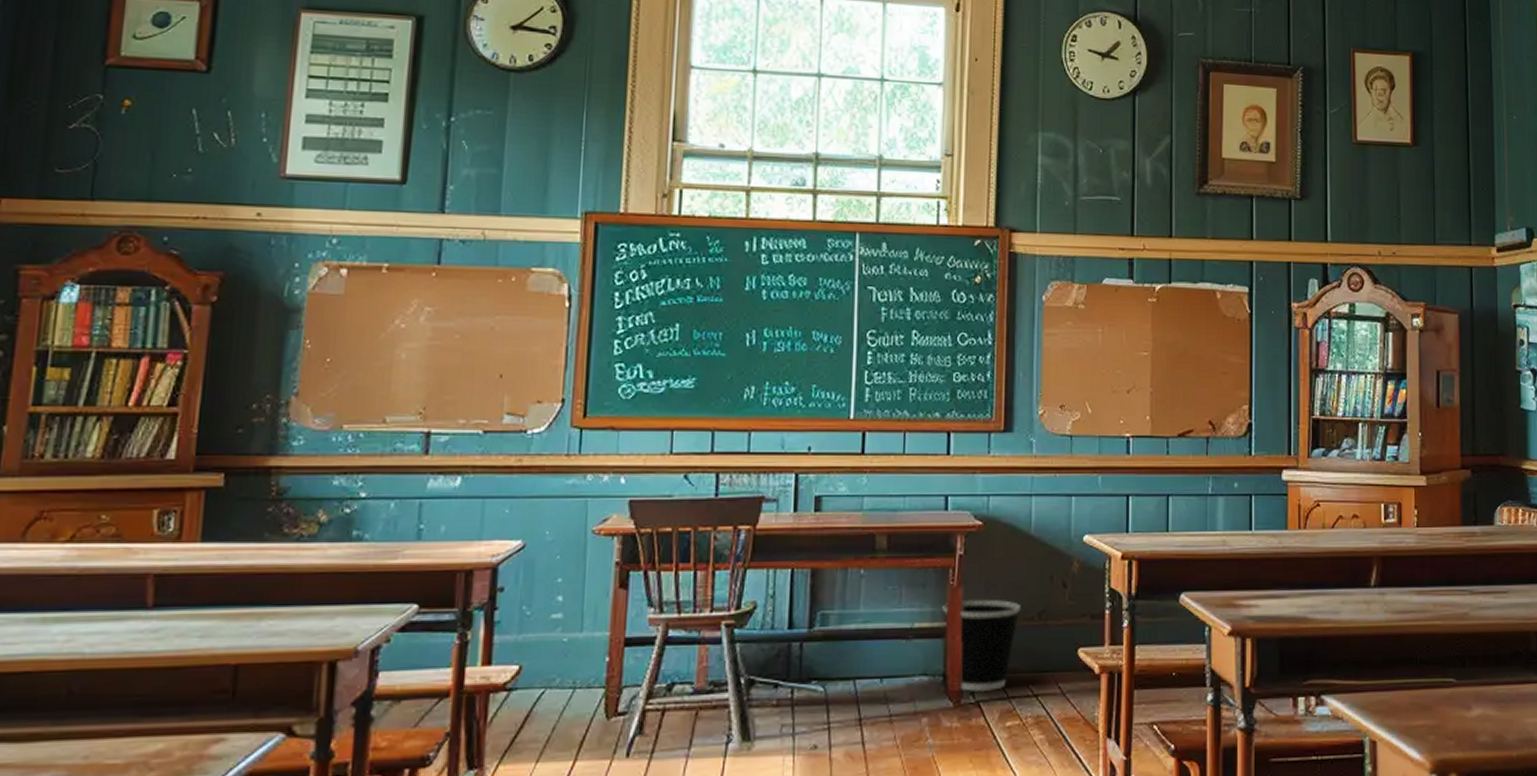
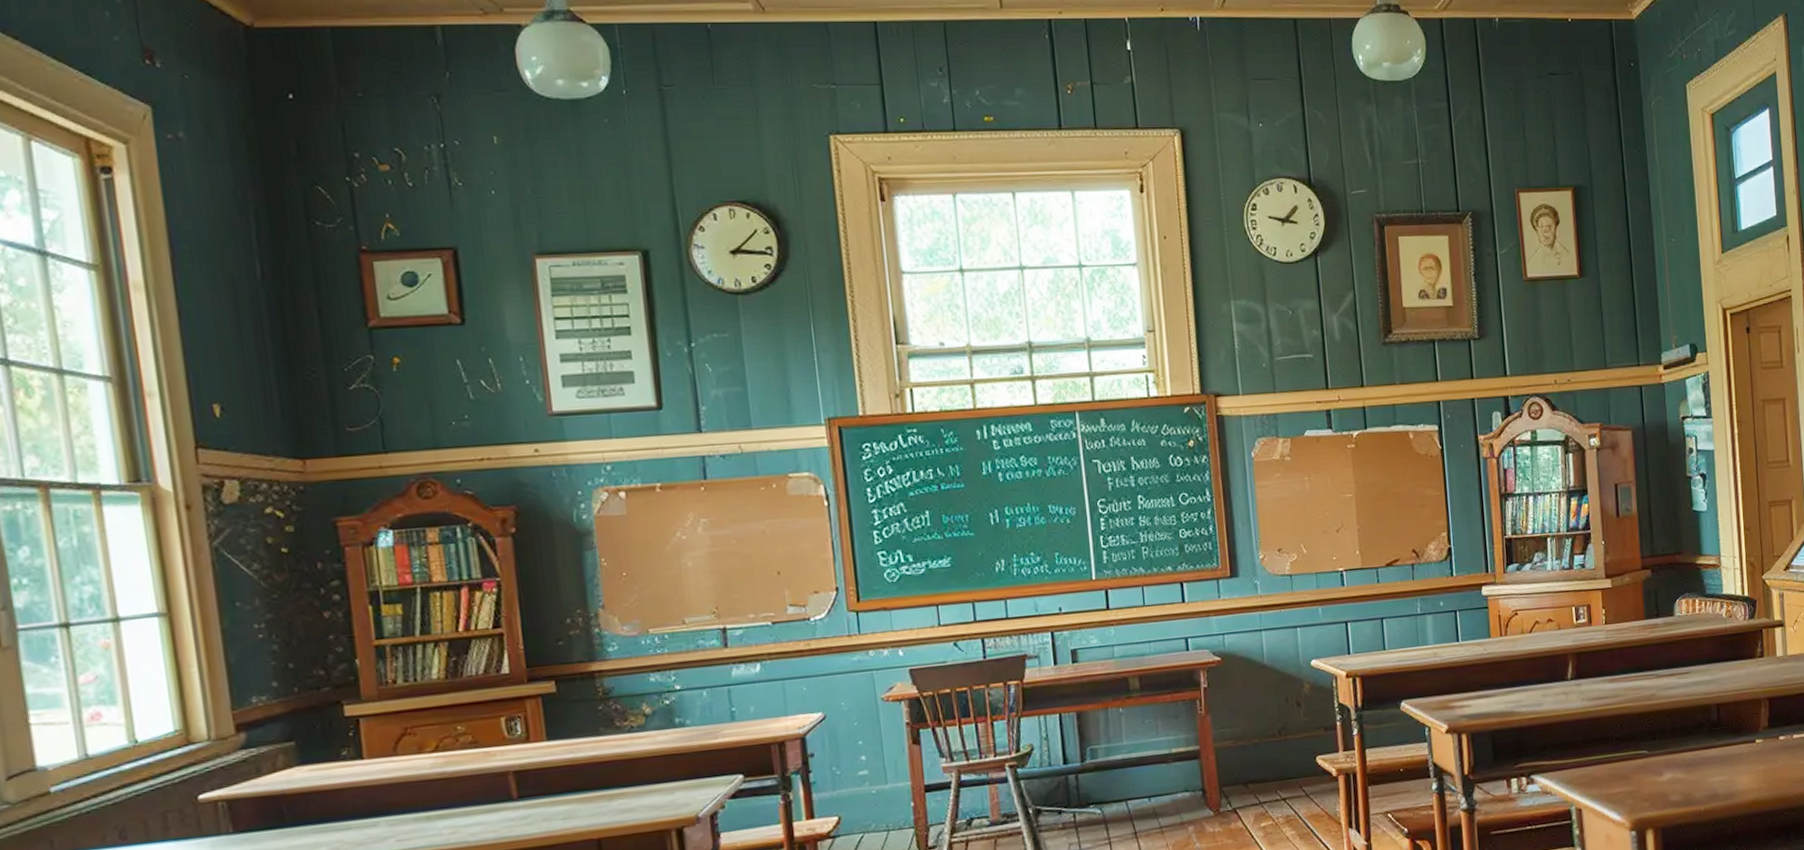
wastebasket: present [942,599,1021,693] -> none [1194,722,1263,801]

